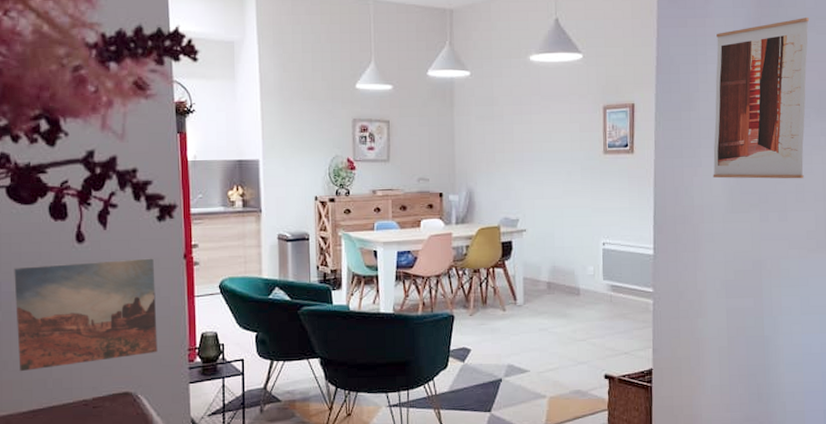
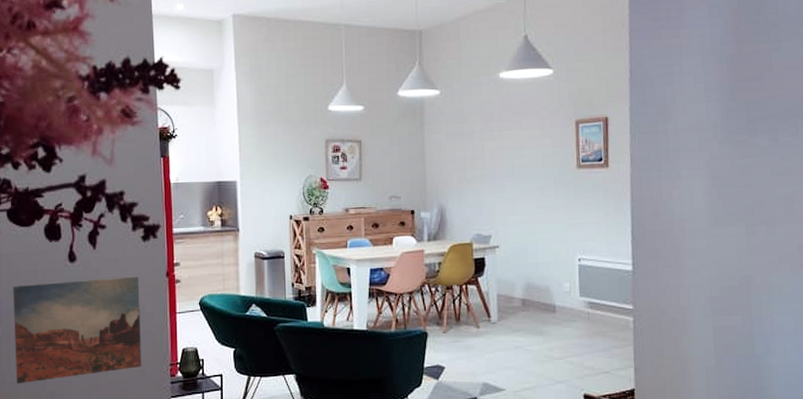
wall art: present [713,18,810,179] -> none [692,24,793,192]

